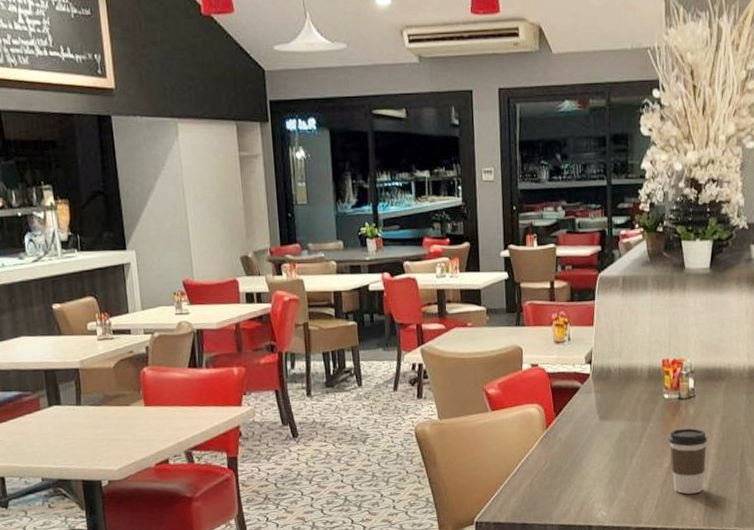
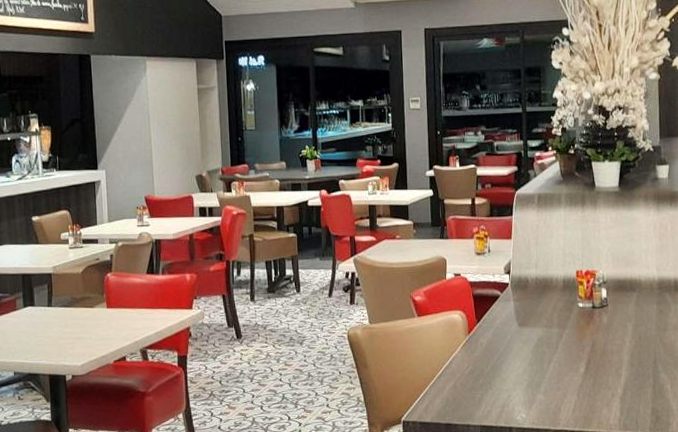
coffee cup: present [668,428,708,494] -> none [584,335,621,399]

